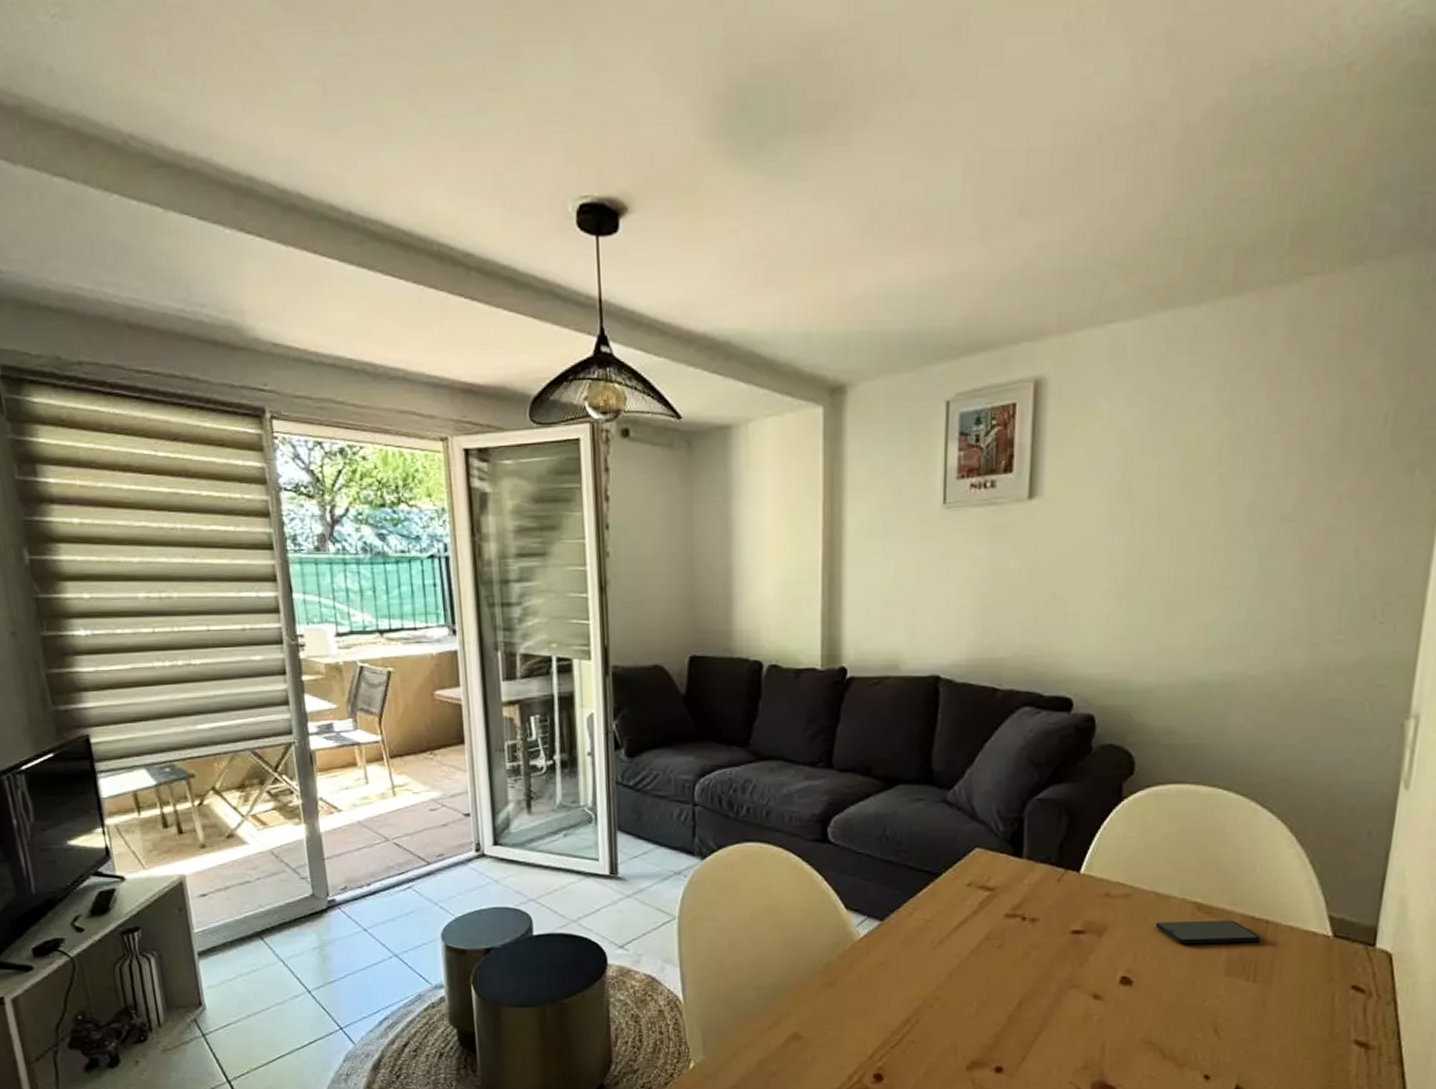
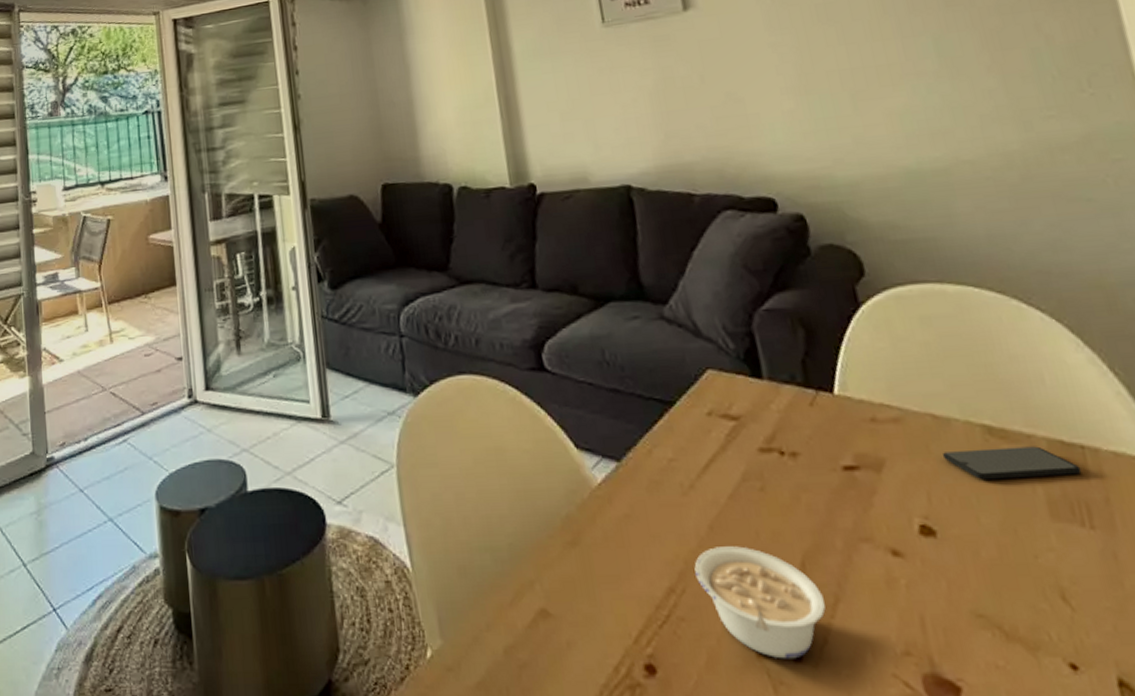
legume: none [930,989,1030,1071] -> present [694,546,826,659]

